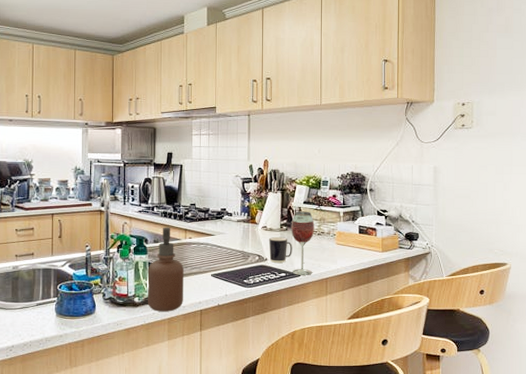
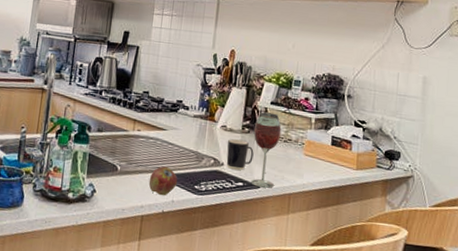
soap dispenser: present [147,227,184,312] -> none [82,114,128,214]
fruit: none [204,266,229,292] -> present [148,166,178,196]

